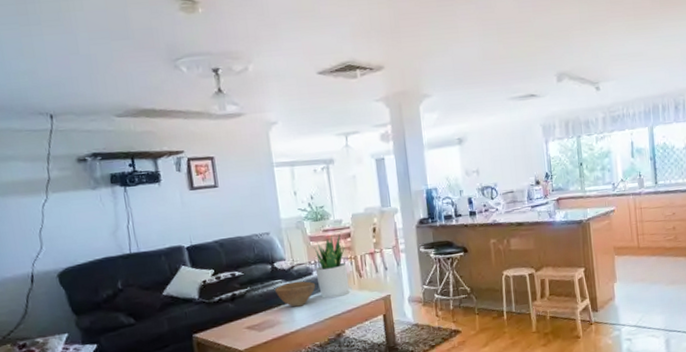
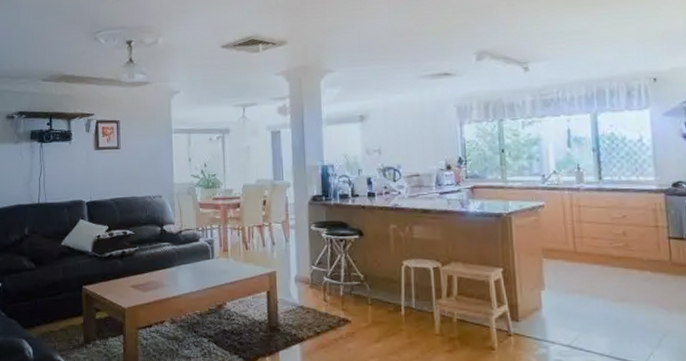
bowl: present [275,281,316,308] -> none [162,246,202,273]
planter: present [314,234,350,299] -> none [202,204,235,268]

